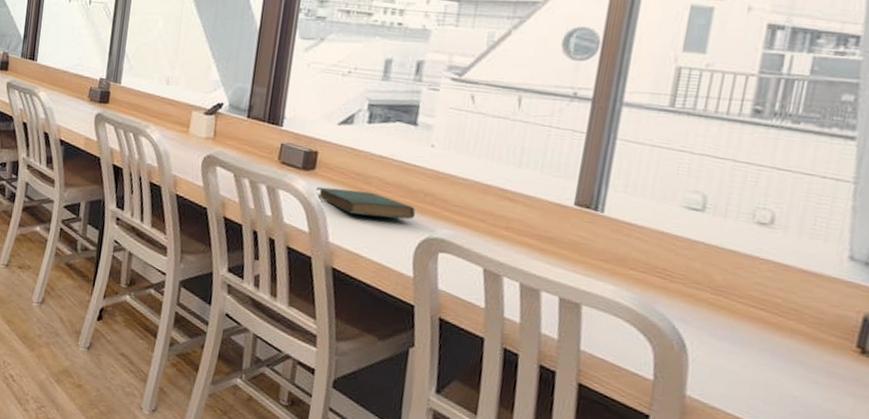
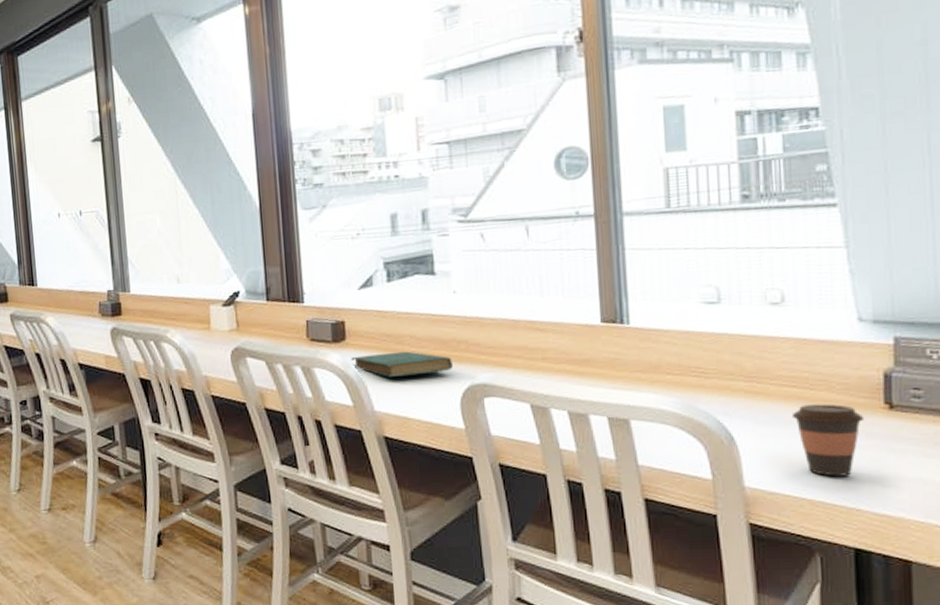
coffee cup: none [752,329,832,409] -> present [791,403,865,477]

